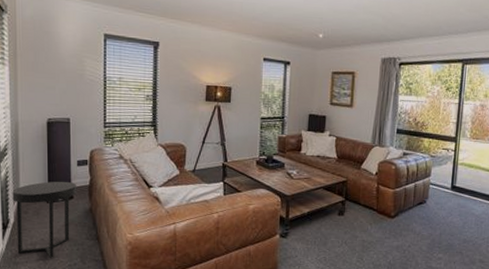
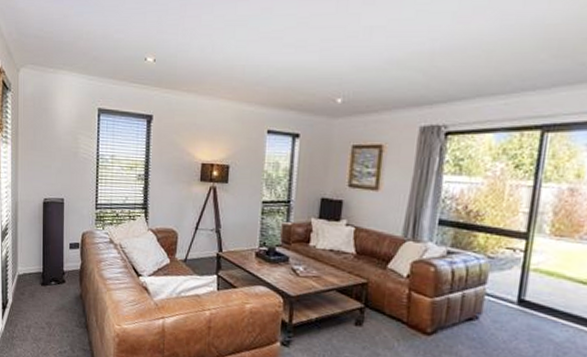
side table: present [12,181,77,259] -> none [11,263,69,344]

